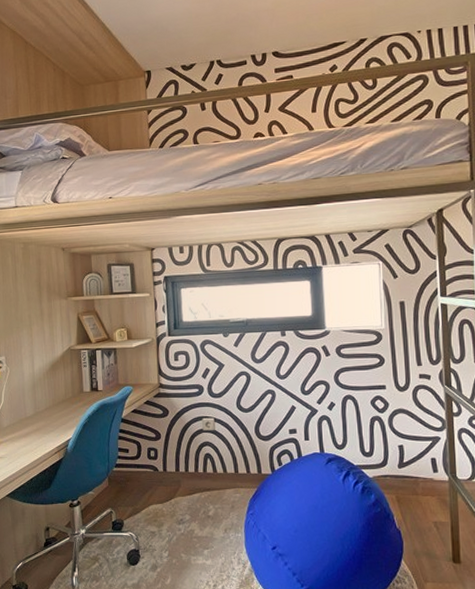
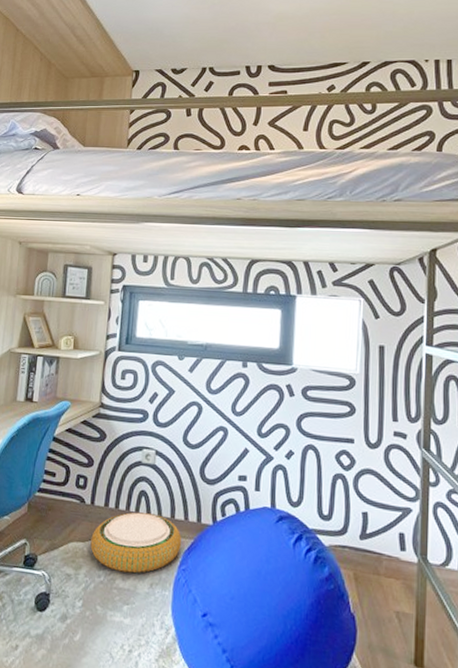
woven basket: none [168,472,247,523] -> present [90,512,182,574]

